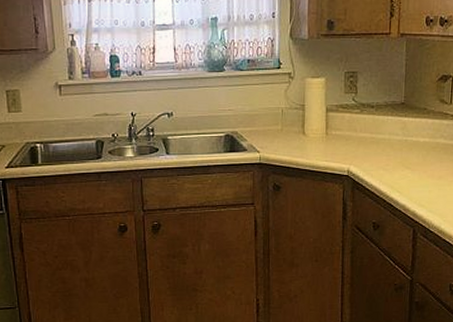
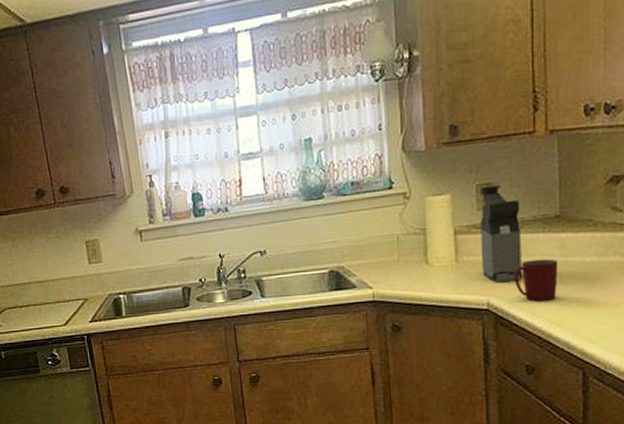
coffee maker: none [345,74,376,153] -> present [478,185,523,282]
mug: none [368,137,401,171] -> present [513,258,558,302]

